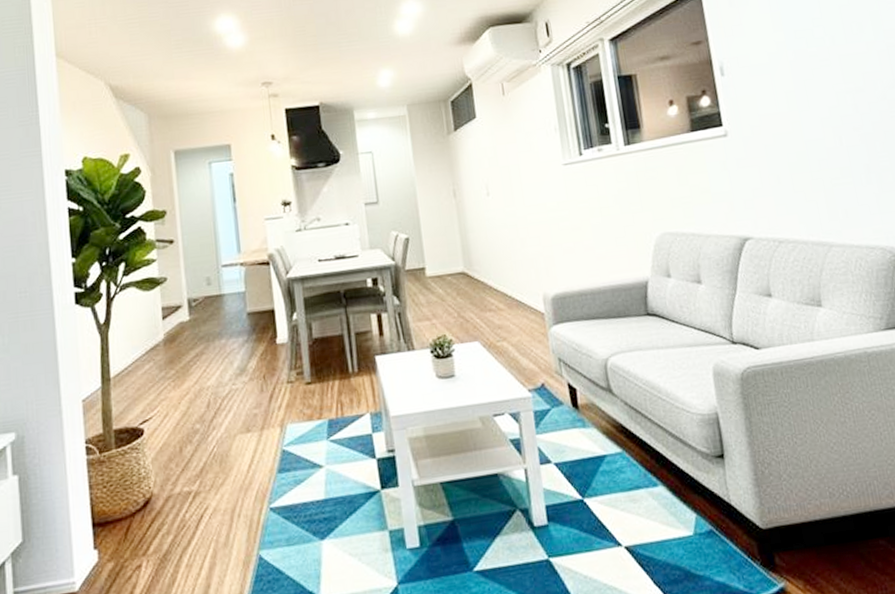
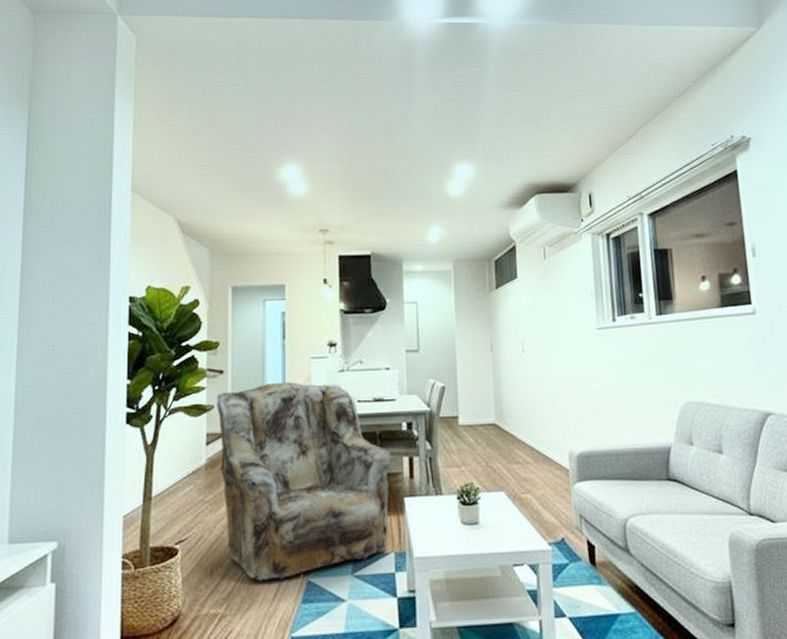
armchair: none [169,244,363,454] -> present [217,382,391,582]

